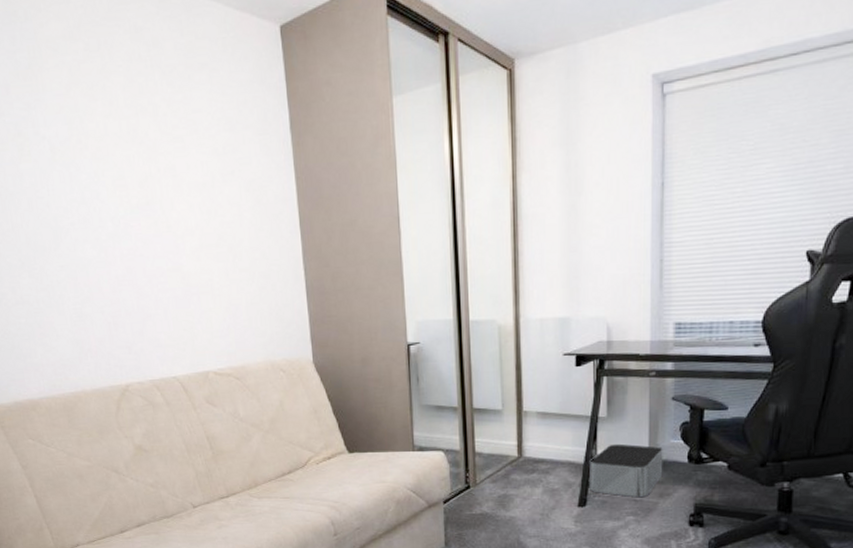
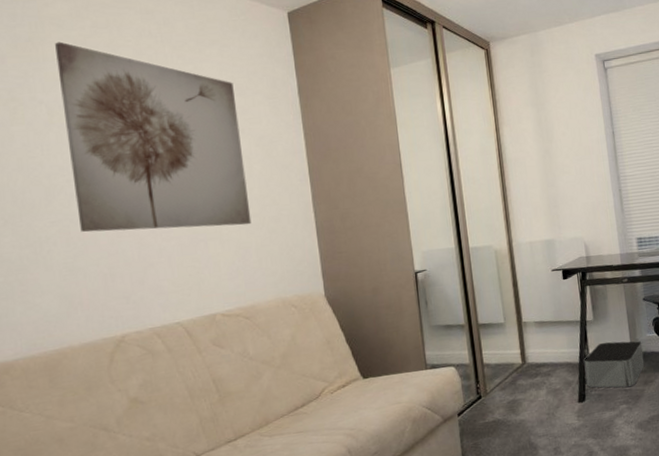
wall art: none [52,68,242,280] -> present [55,41,252,232]

